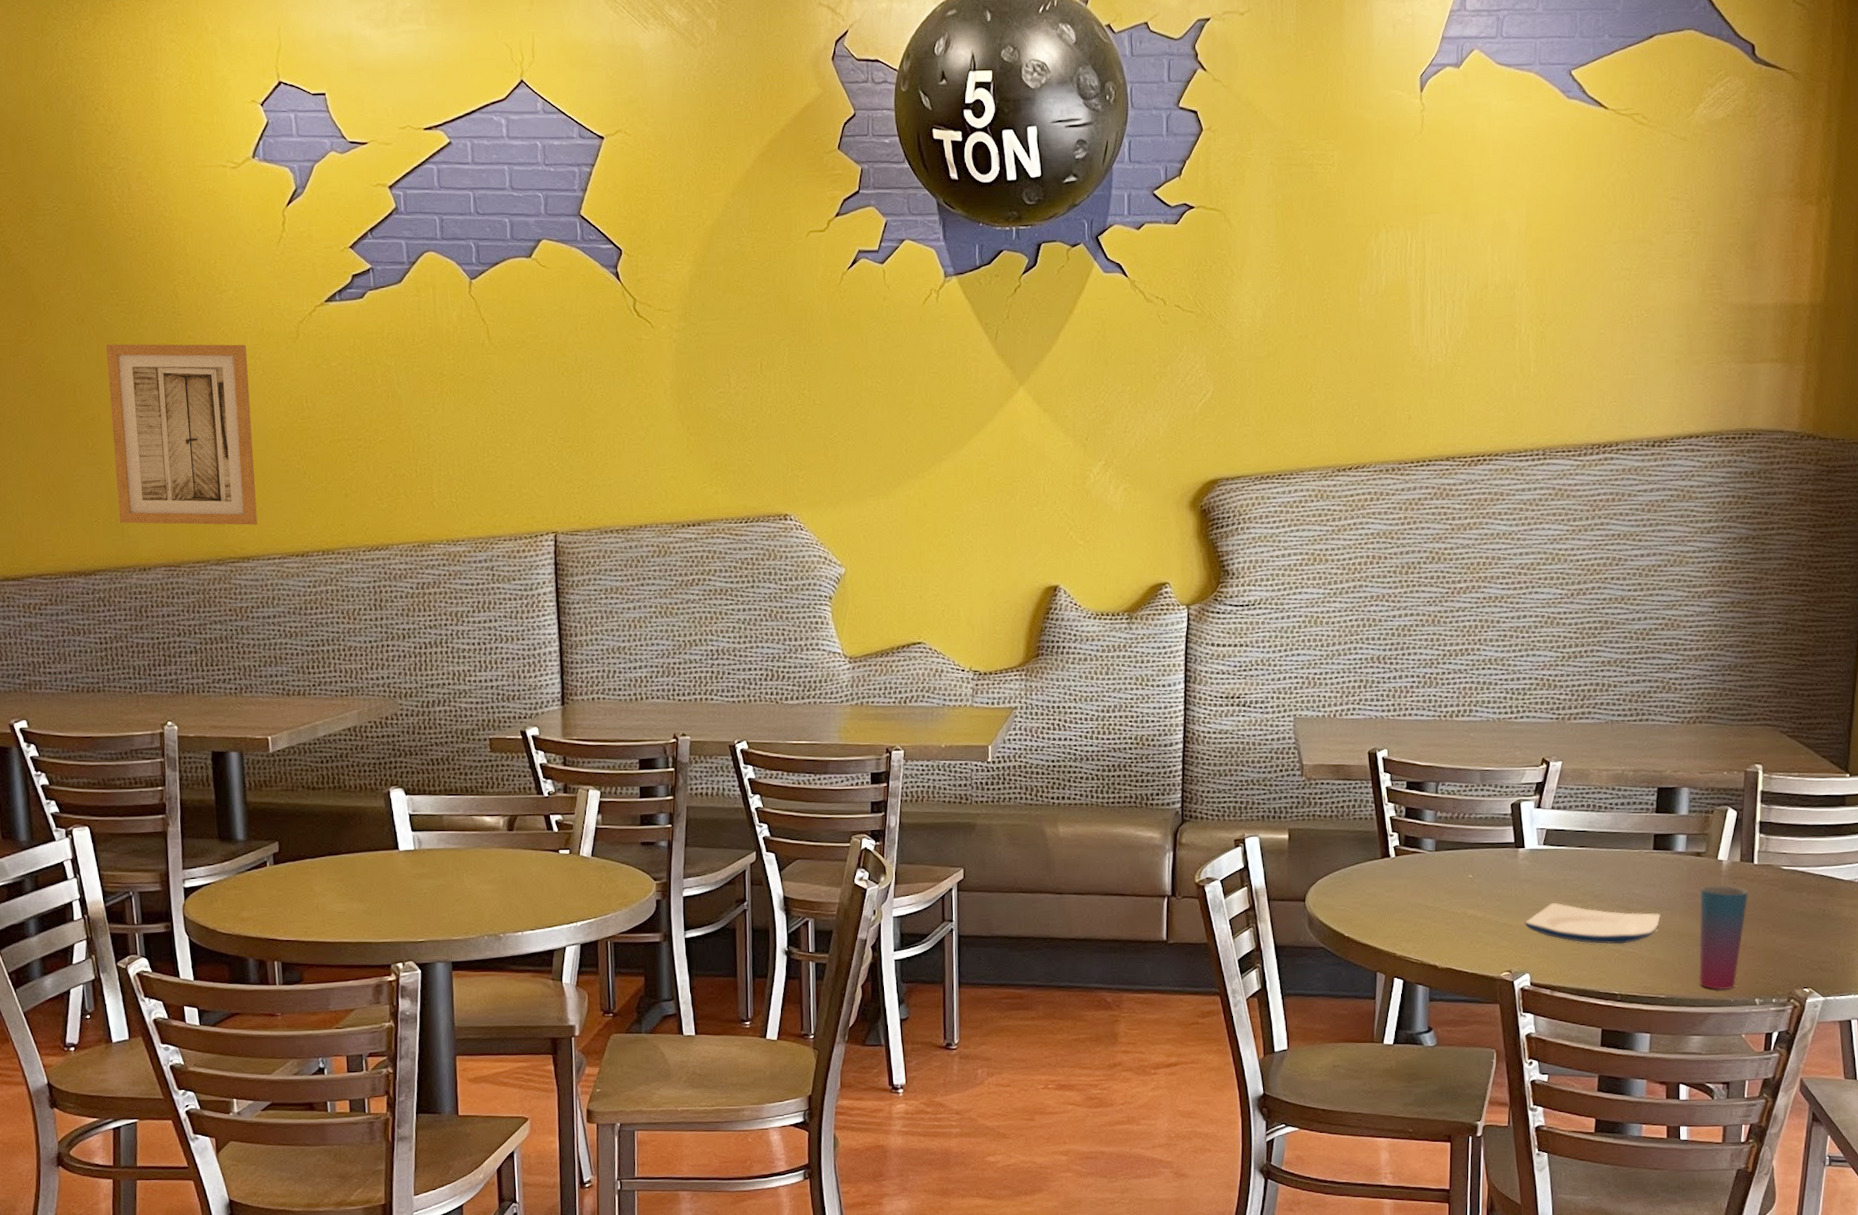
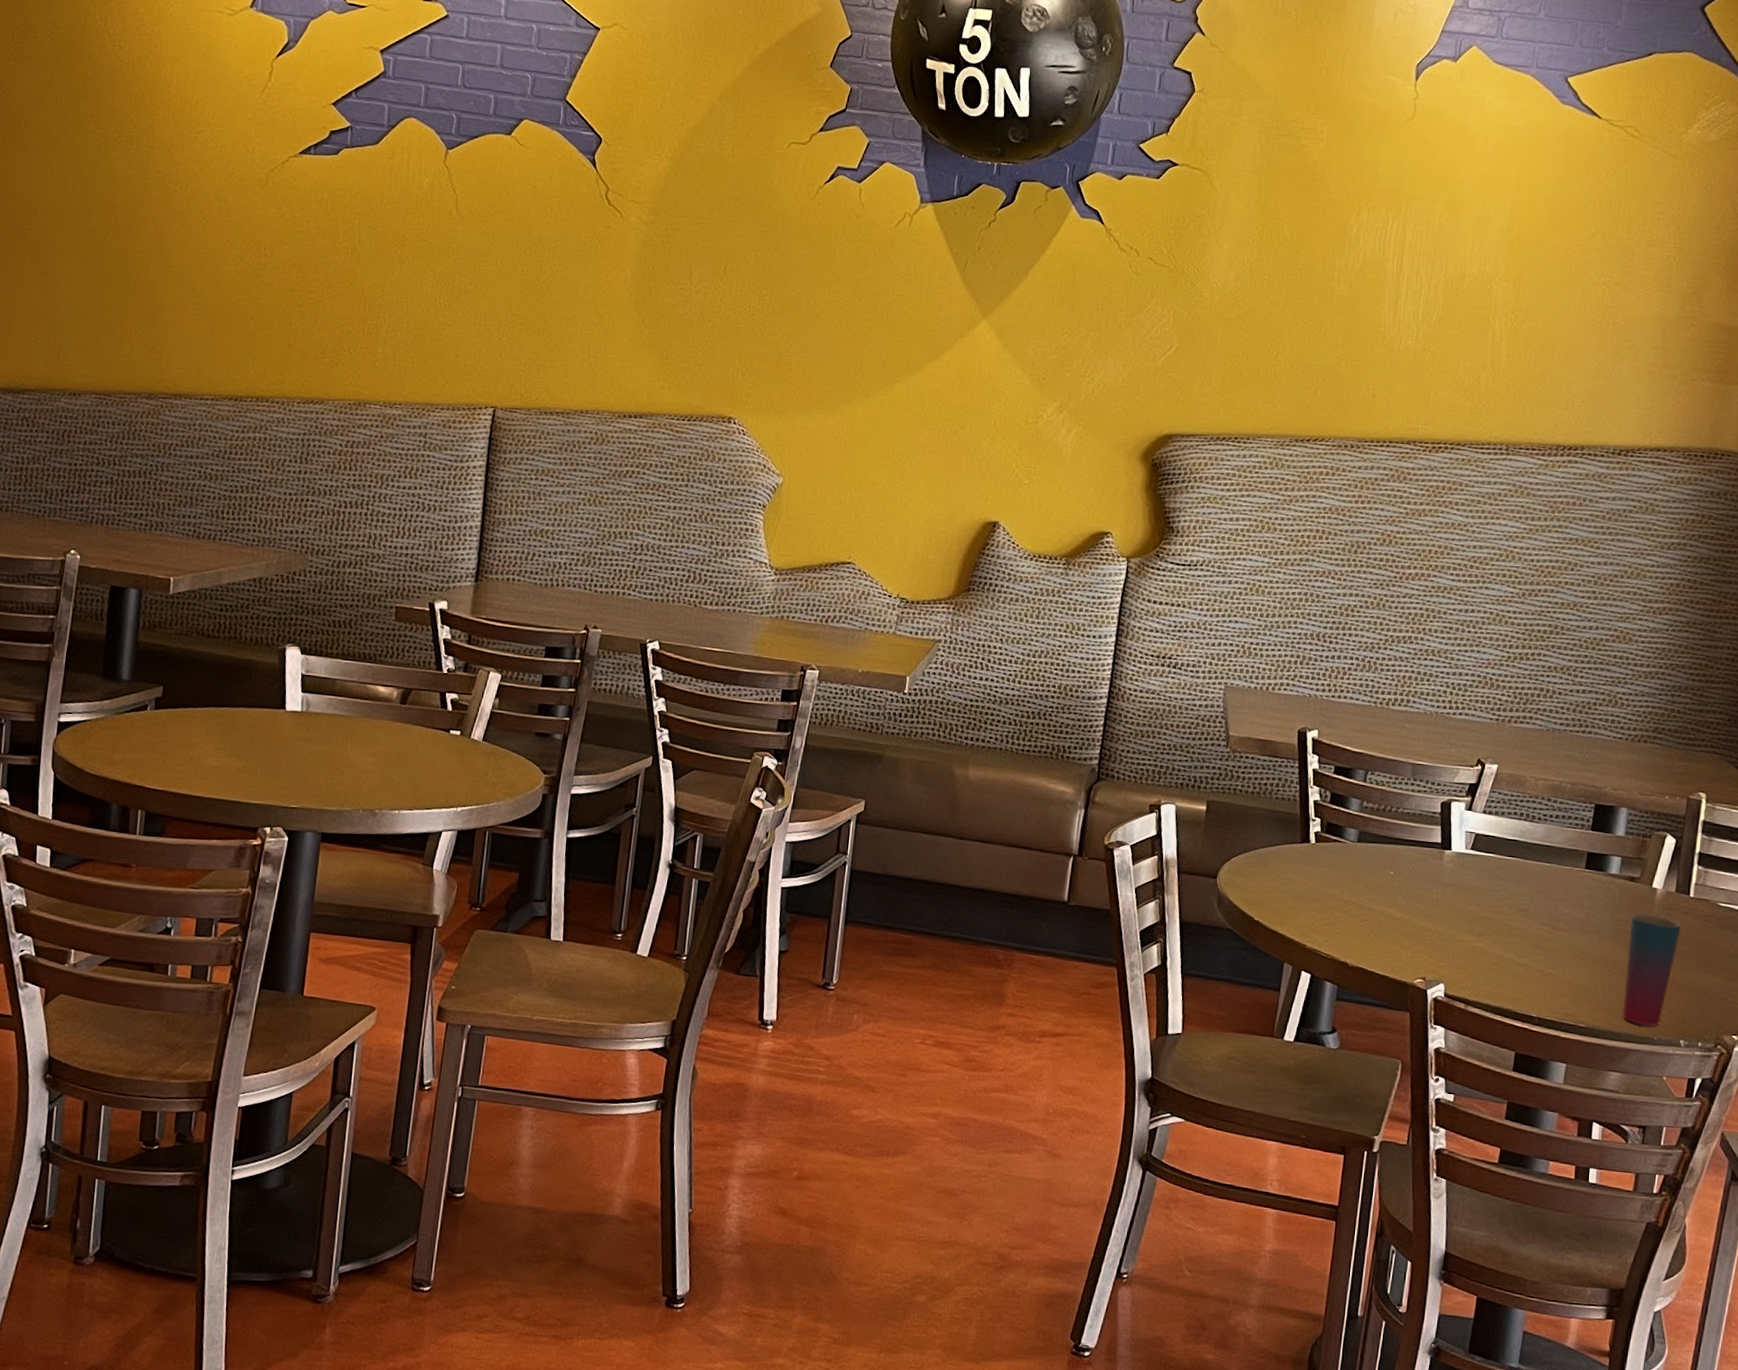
wall art: present [106,344,258,525] -> none [57,169,214,364]
plate: present [1524,902,1660,944] -> none [1444,911,1587,965]

